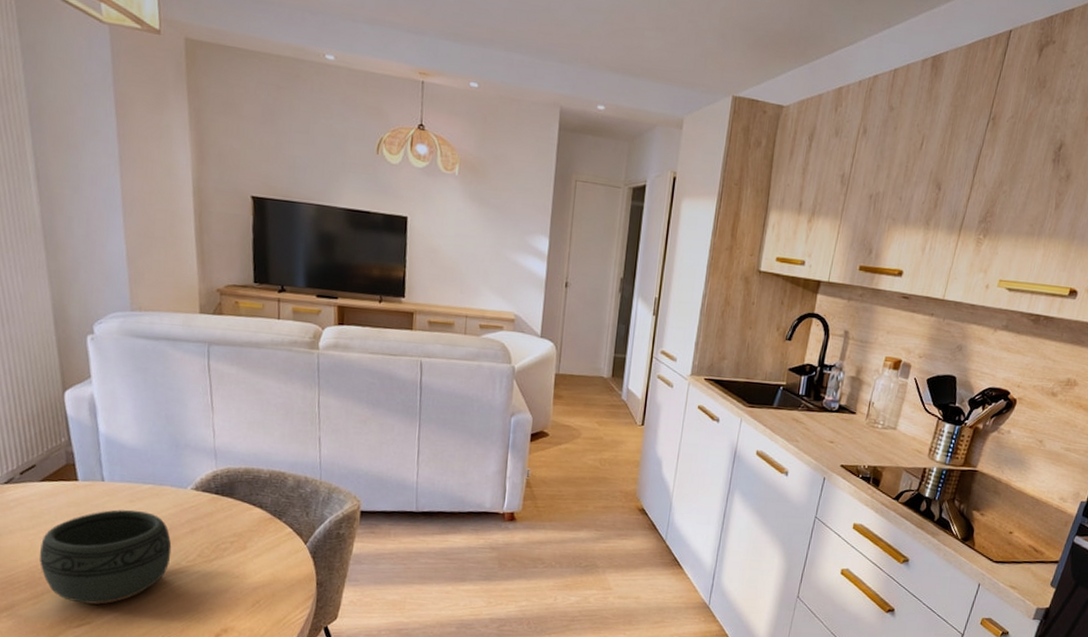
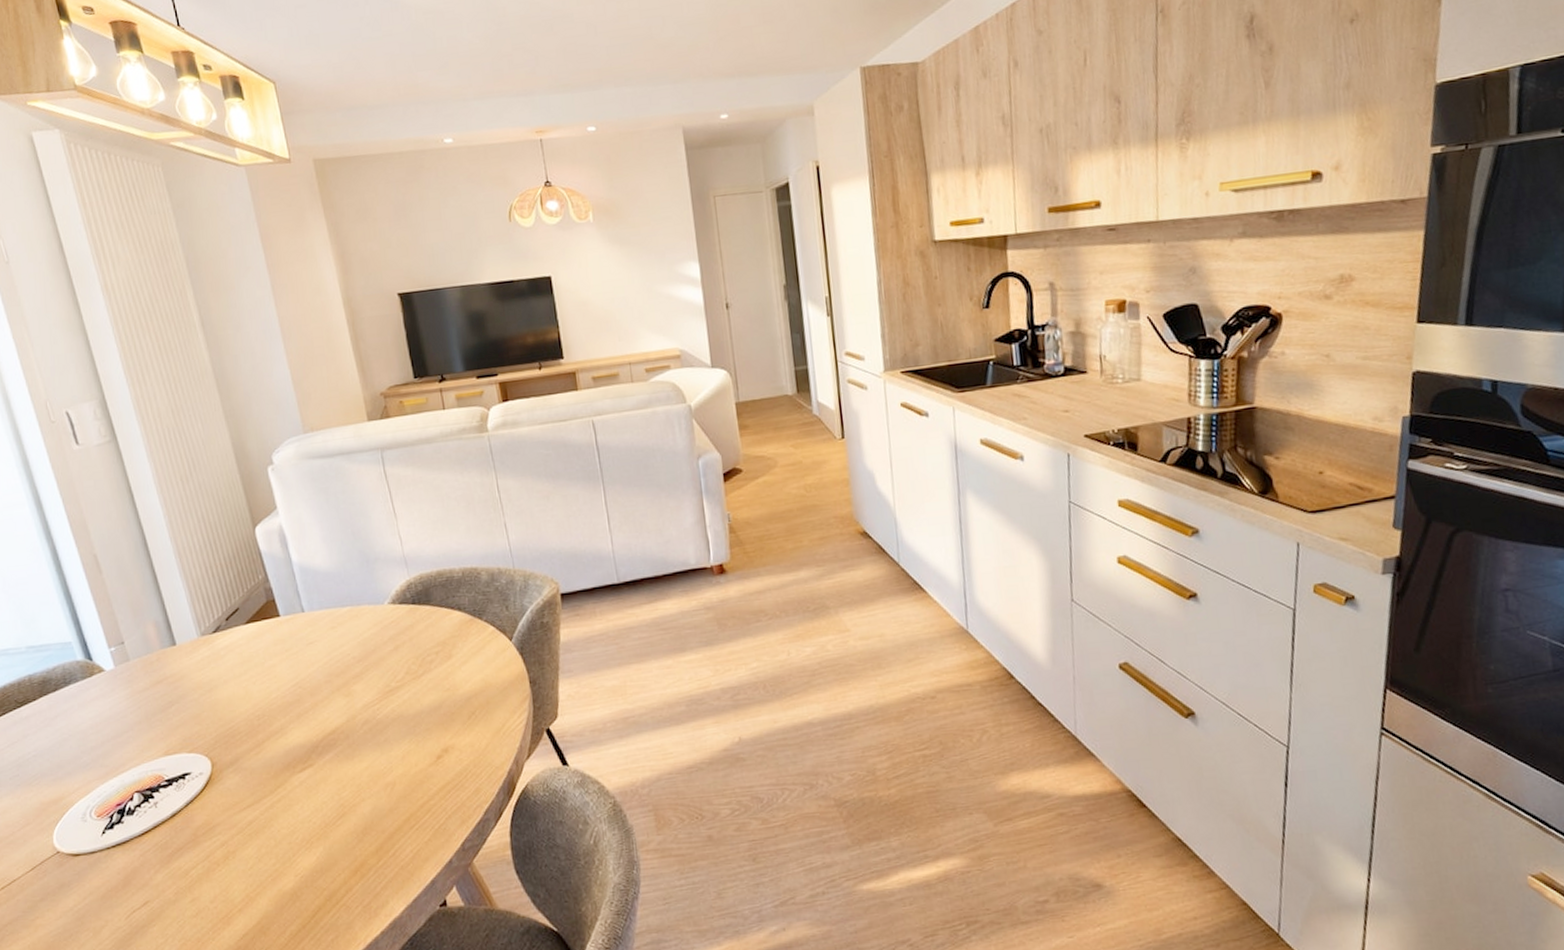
bowl: present [40,509,172,605] -> none [254,636,380,745]

